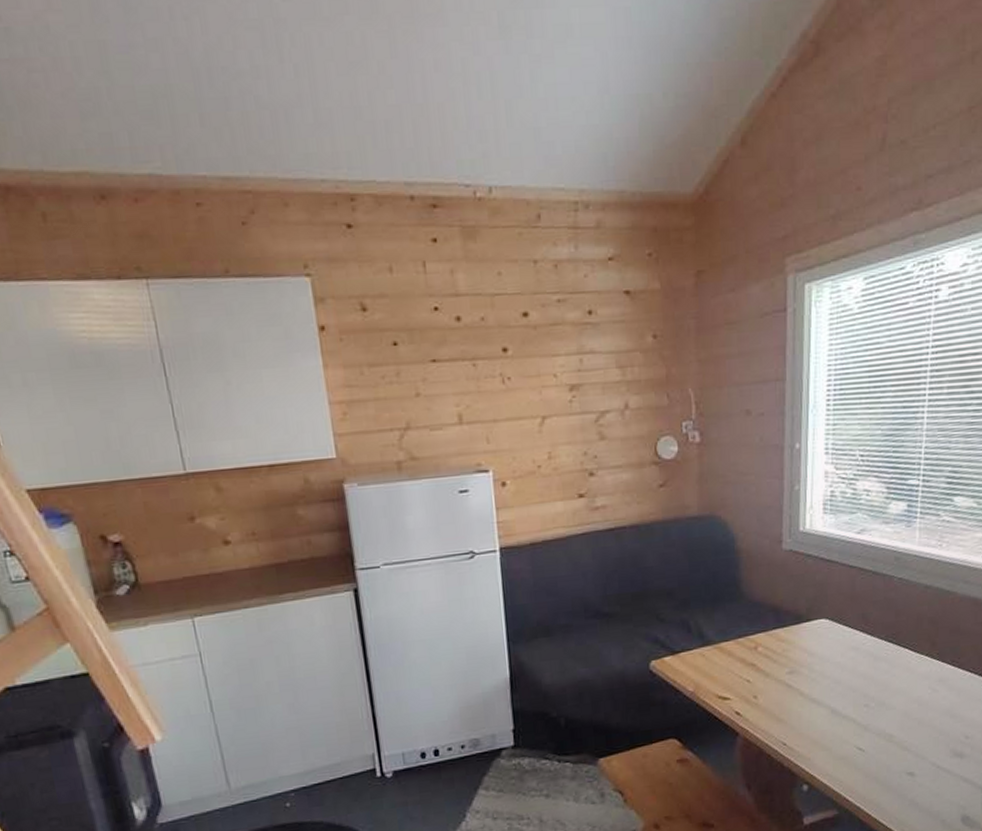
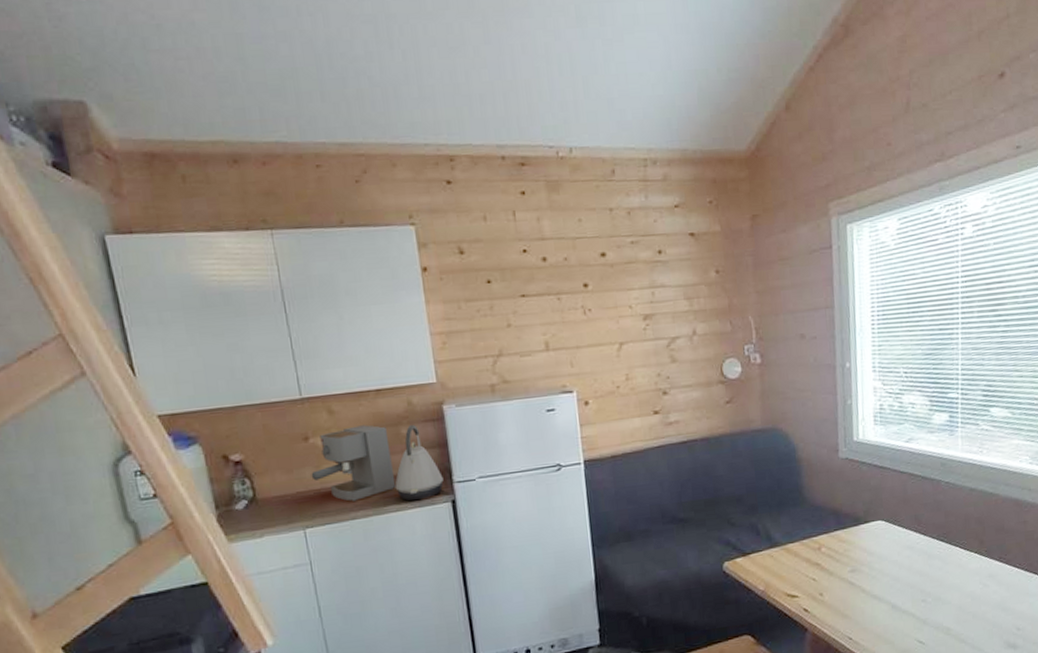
coffee maker: none [198,504,293,590] -> present [311,425,396,503]
kettle: none [291,504,345,589] -> present [395,424,443,501]

